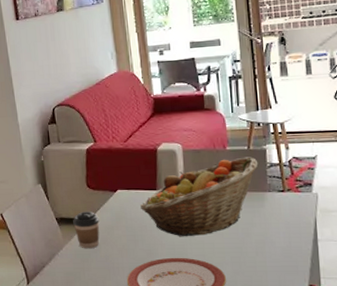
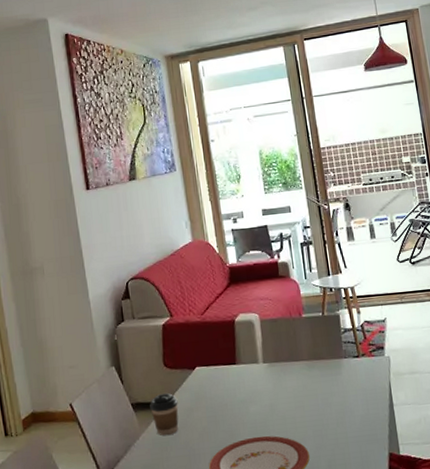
fruit basket: present [141,157,258,237] -> none [220,323,333,414]

